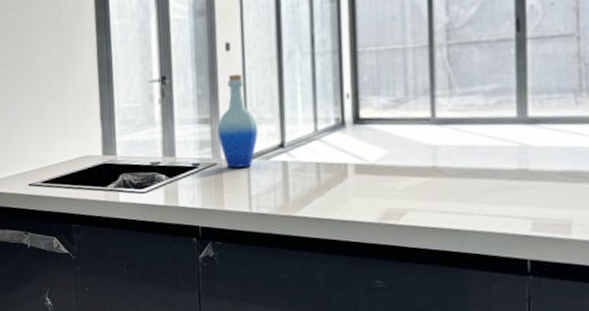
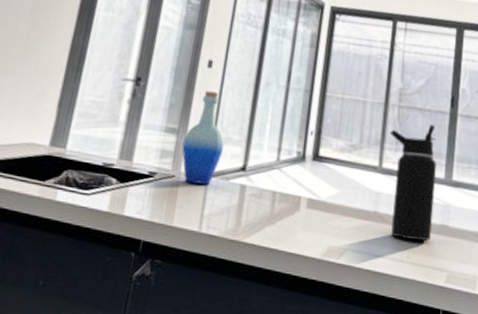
water bottle: none [439,57,507,191] -> present [389,125,437,241]

